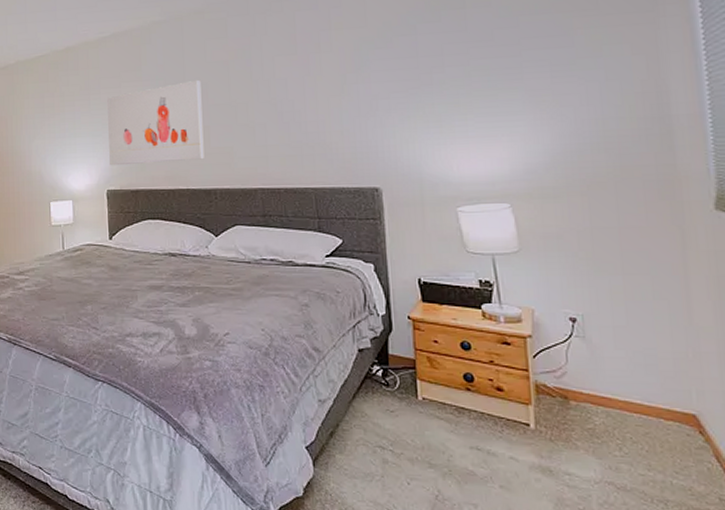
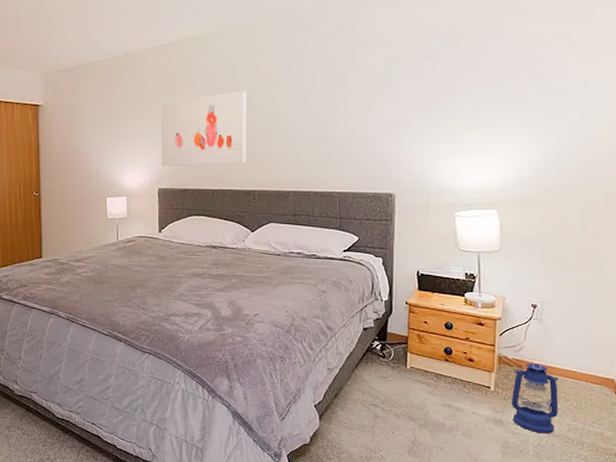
lantern: none [558,393,626,488] -> present [510,363,559,434]

